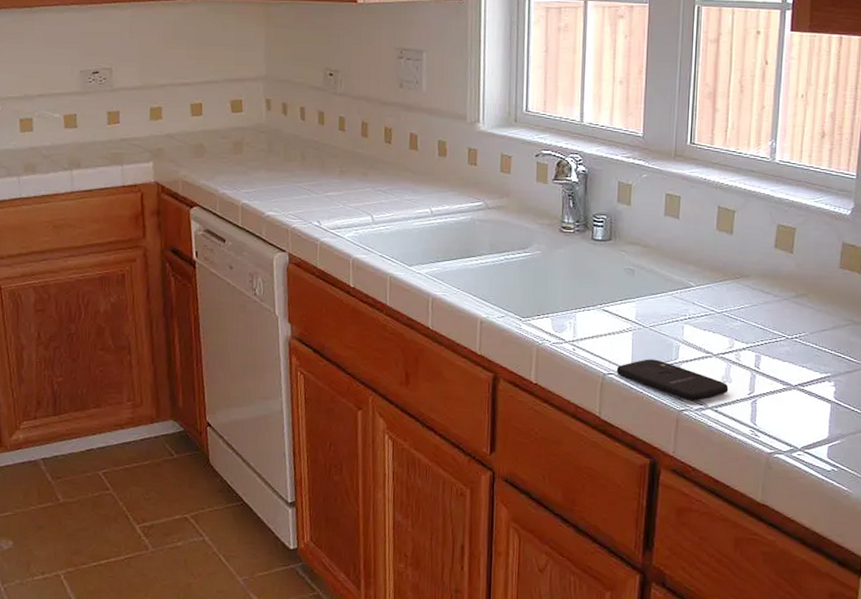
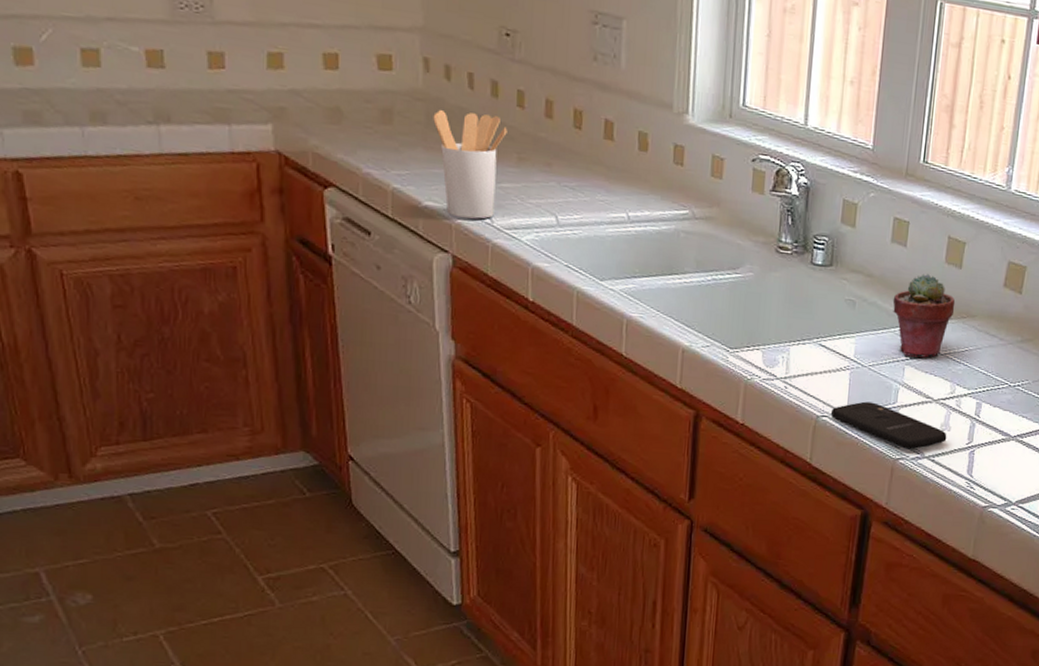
utensil holder: none [273,138,332,223] -> present [433,110,507,219]
potted succulent: none [669,241,729,317] -> present [892,274,956,358]

